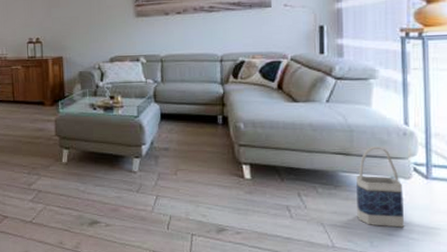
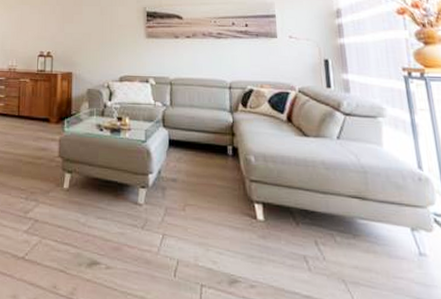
bag: present [357,147,405,228] -> none [375,192,434,291]

